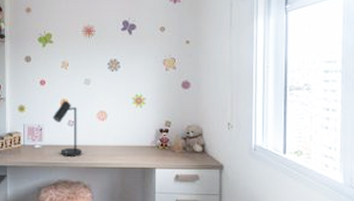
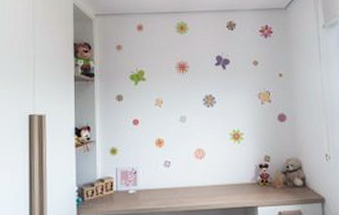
desk lamp: present [52,100,83,157] -> none [147,139,181,201]

